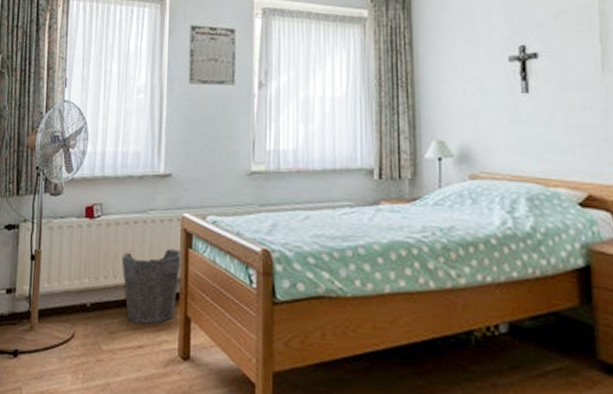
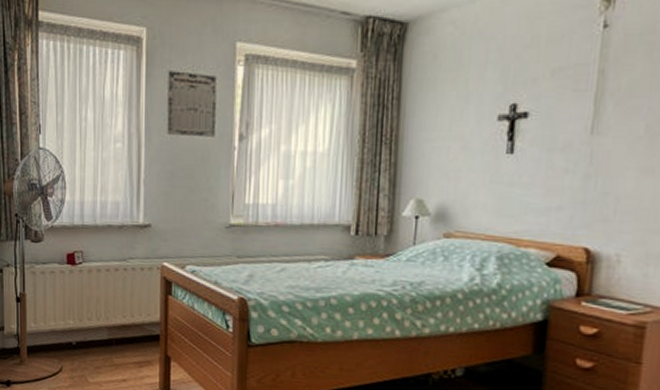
waste bin: present [121,248,183,324] -> none [104,294,163,361]

